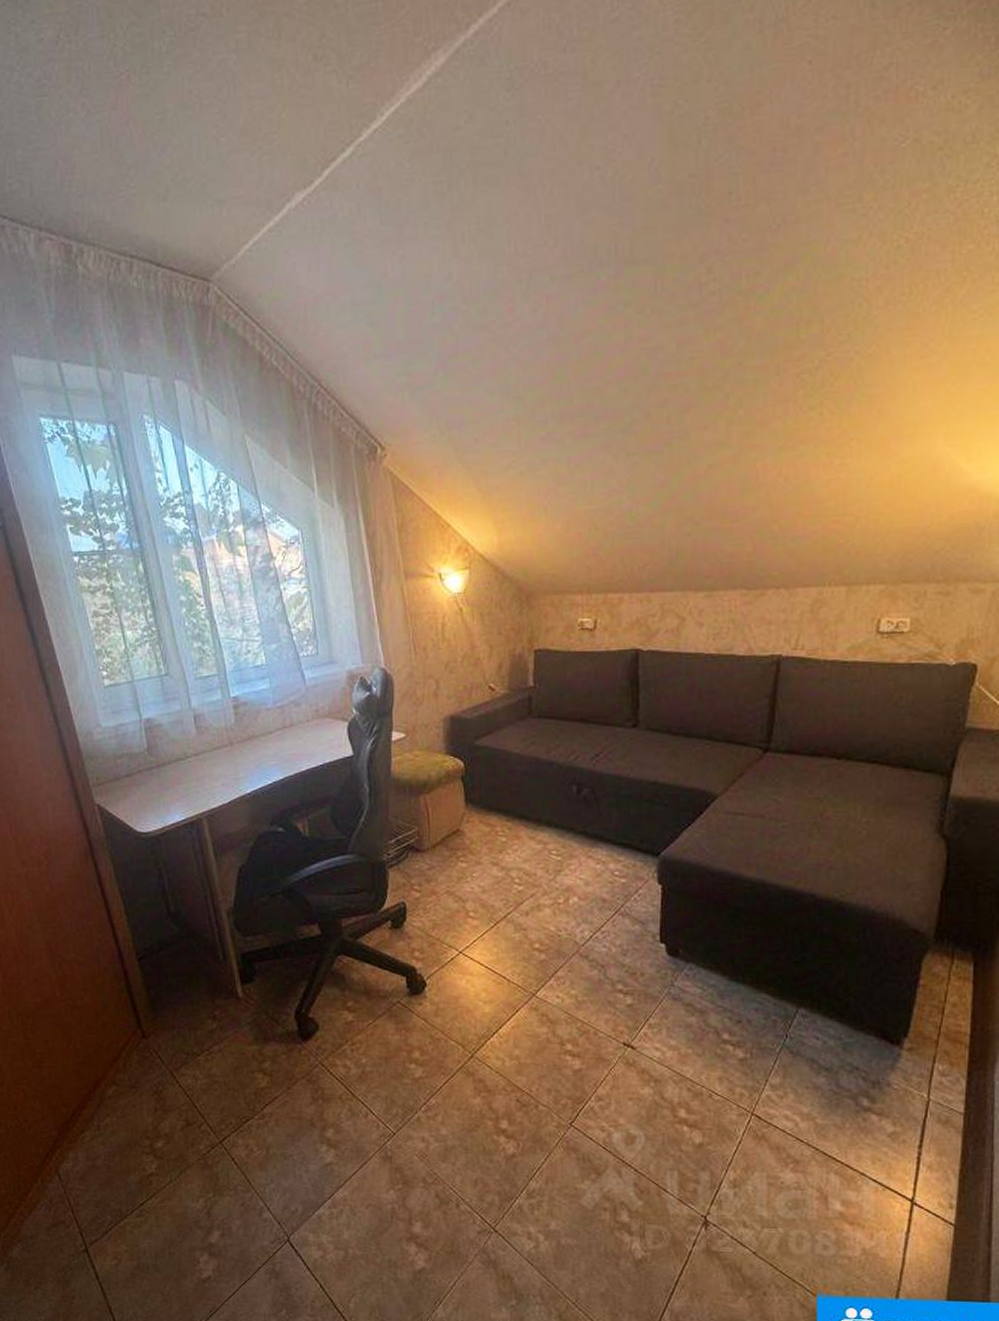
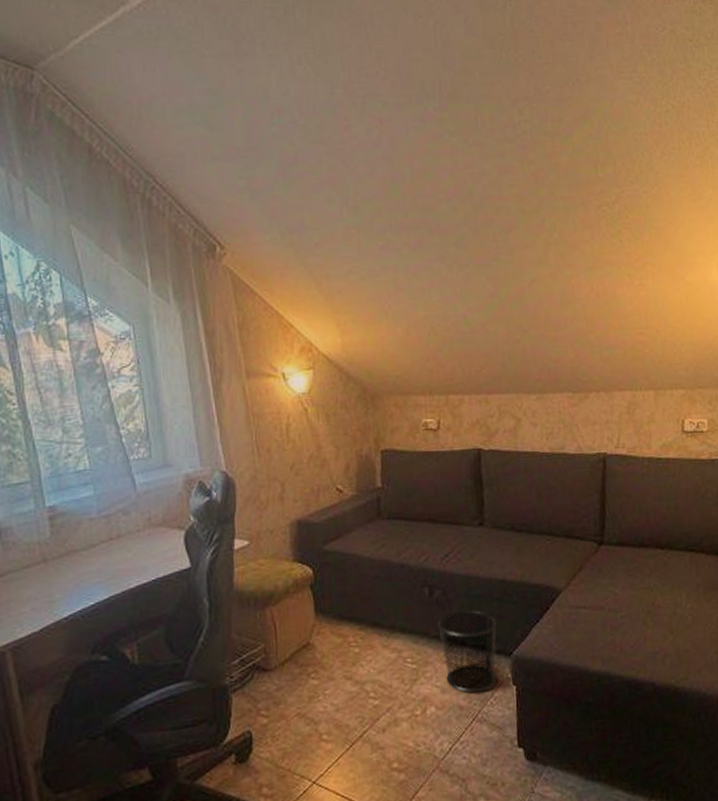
waste bin: none [585,809,645,888] -> present [438,610,497,693]

